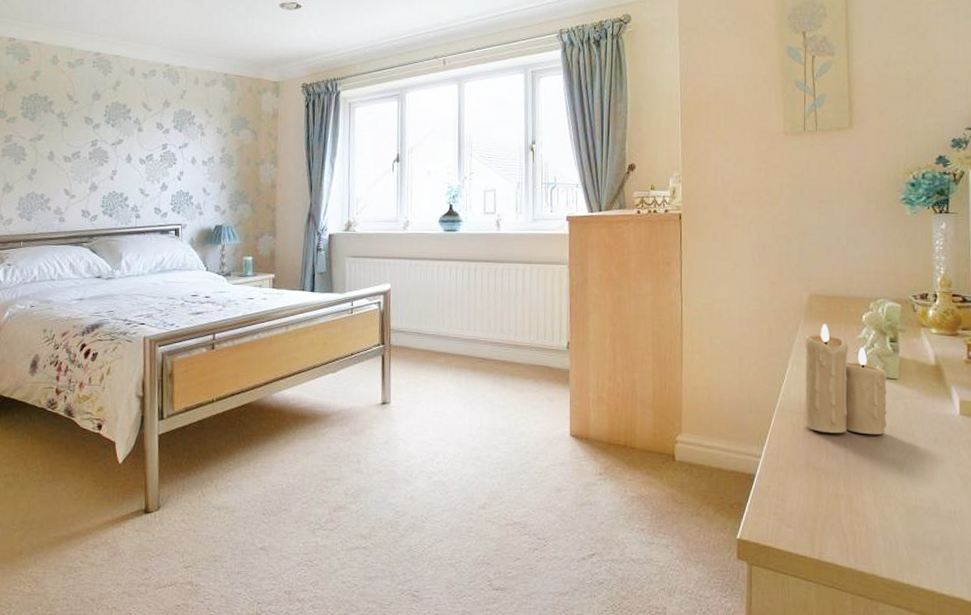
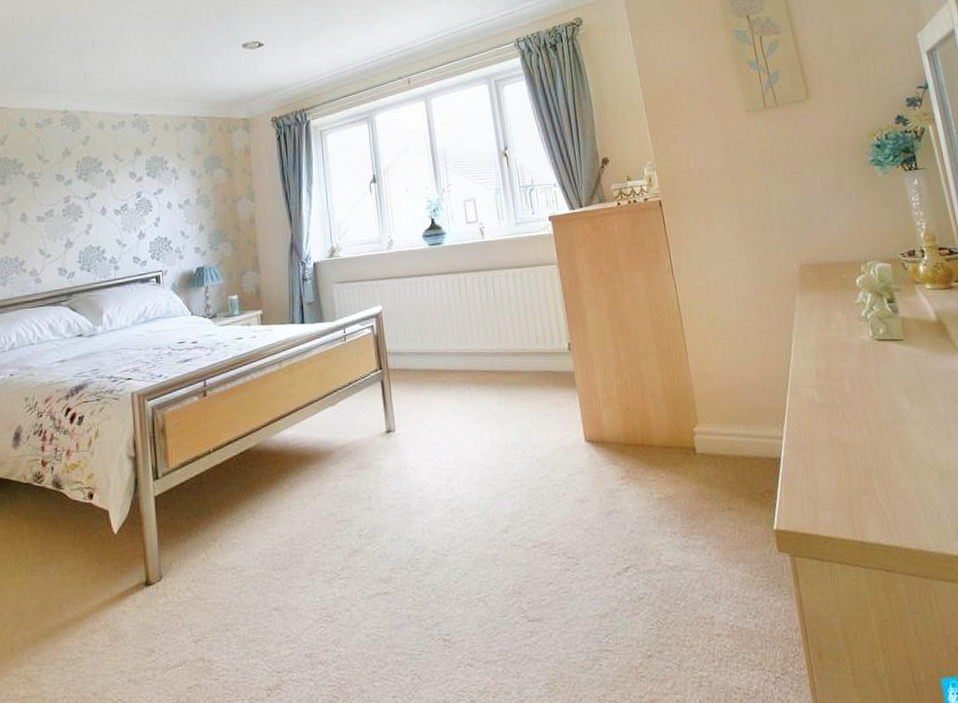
candle: present [804,323,888,435] -> none [803,292,903,405]

